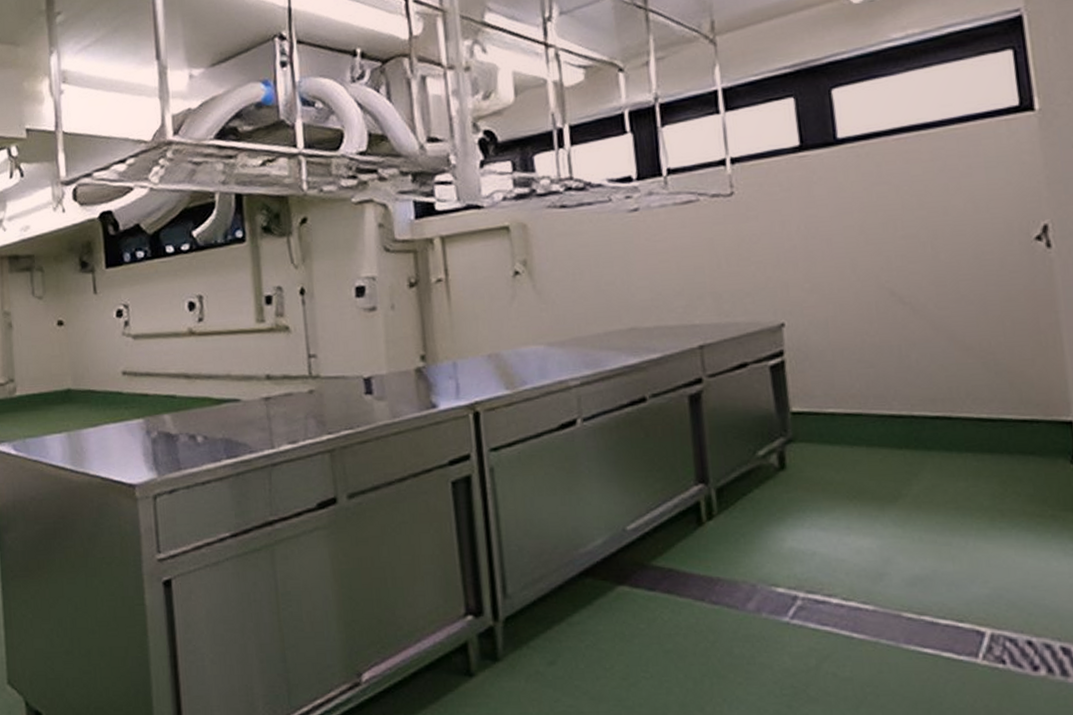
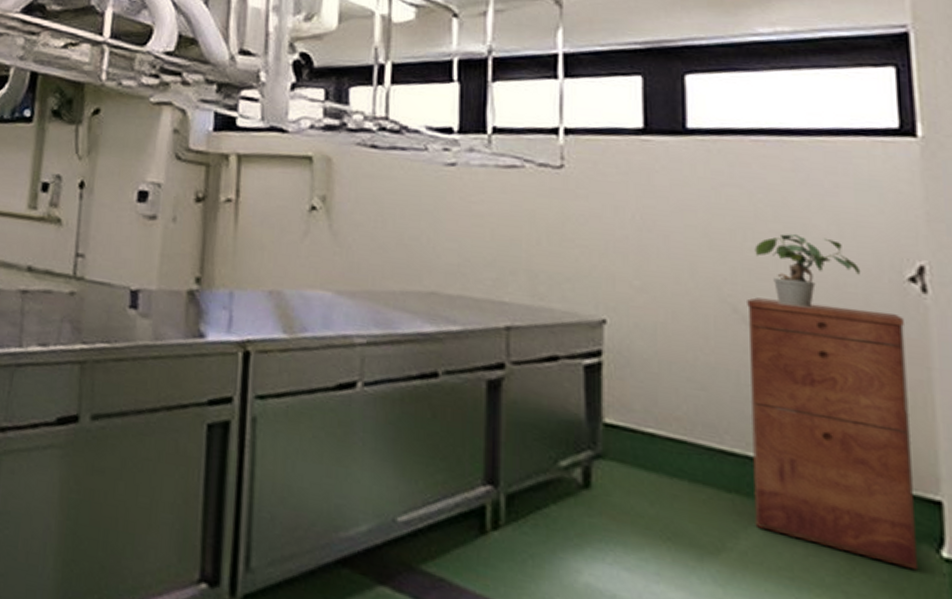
filing cabinet: none [902,270,1056,481] -> present [747,297,917,571]
potted plant: none [904,215,996,281] -> present [755,233,861,308]

